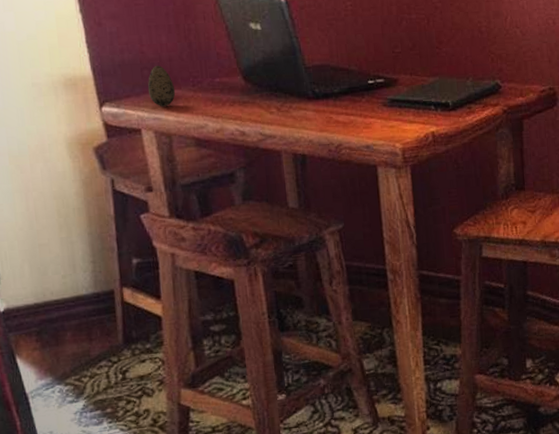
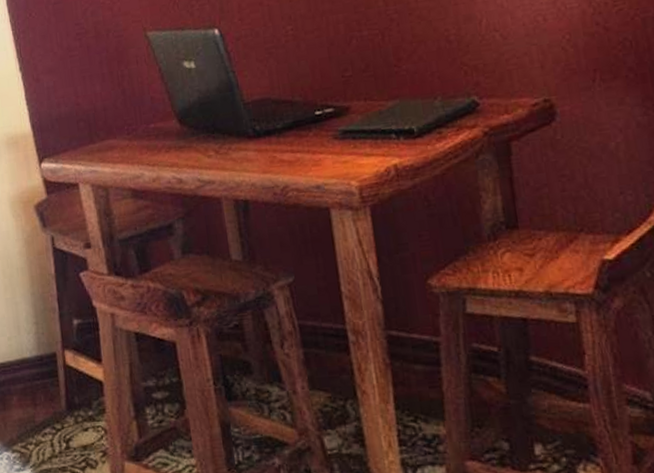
decorative egg: present [147,66,176,106] -> none [84,116,111,159]

